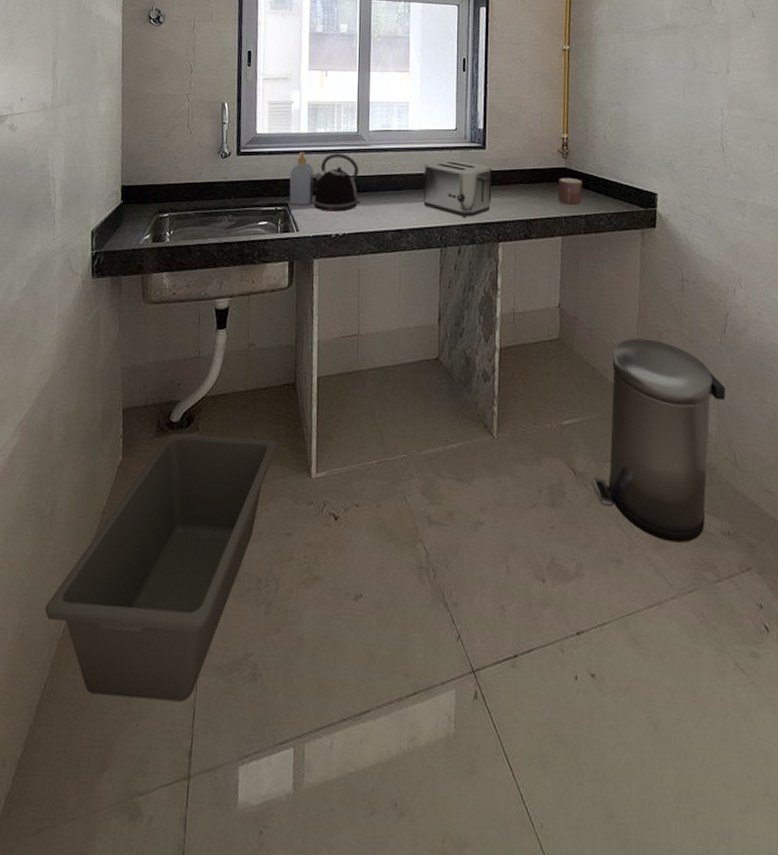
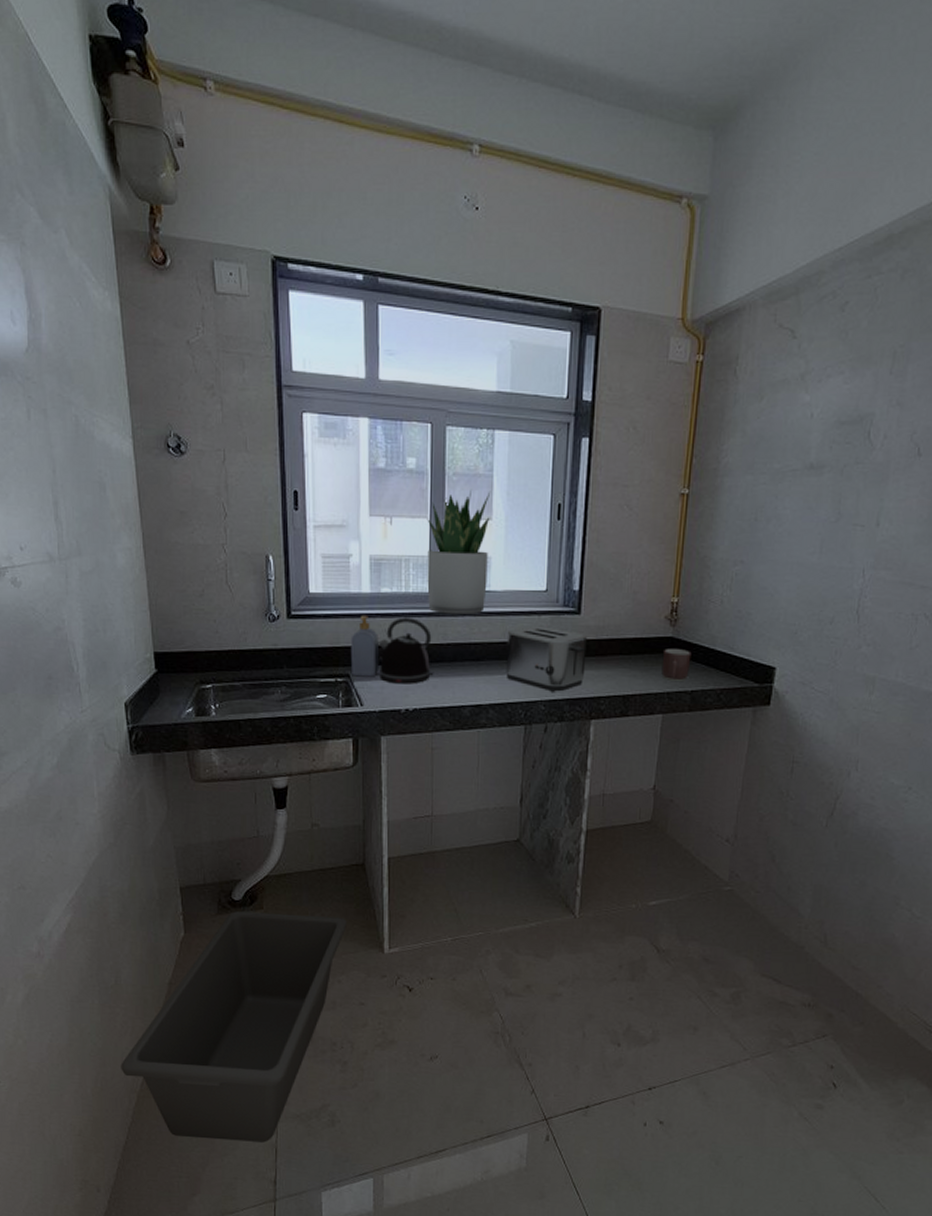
planter: none [355,48,408,150] -> present [427,489,491,615]
pedal bin: present [591,338,726,543] -> none [674,821,826,1013]

